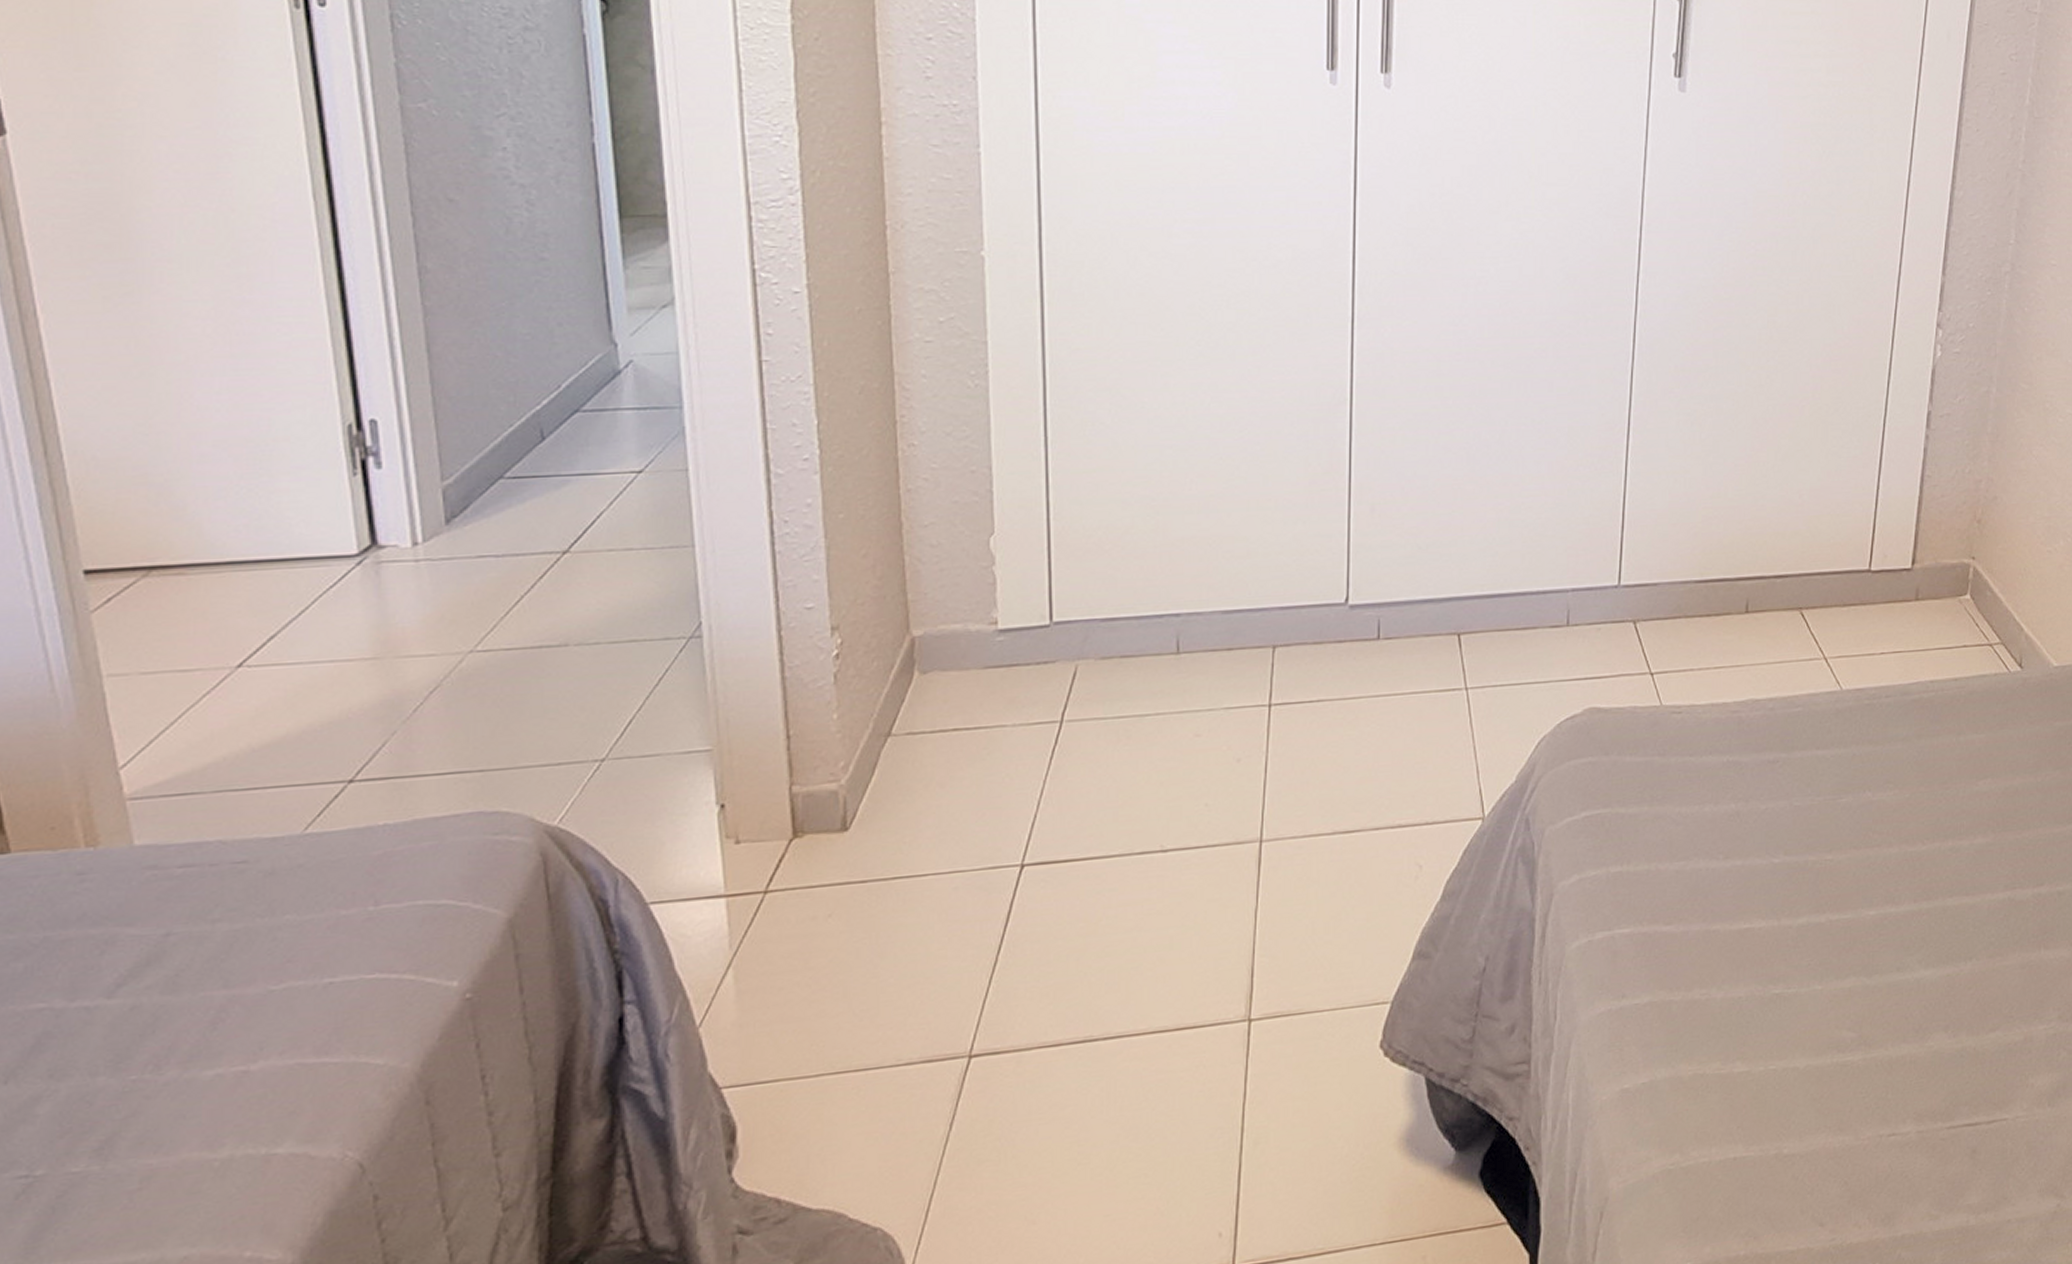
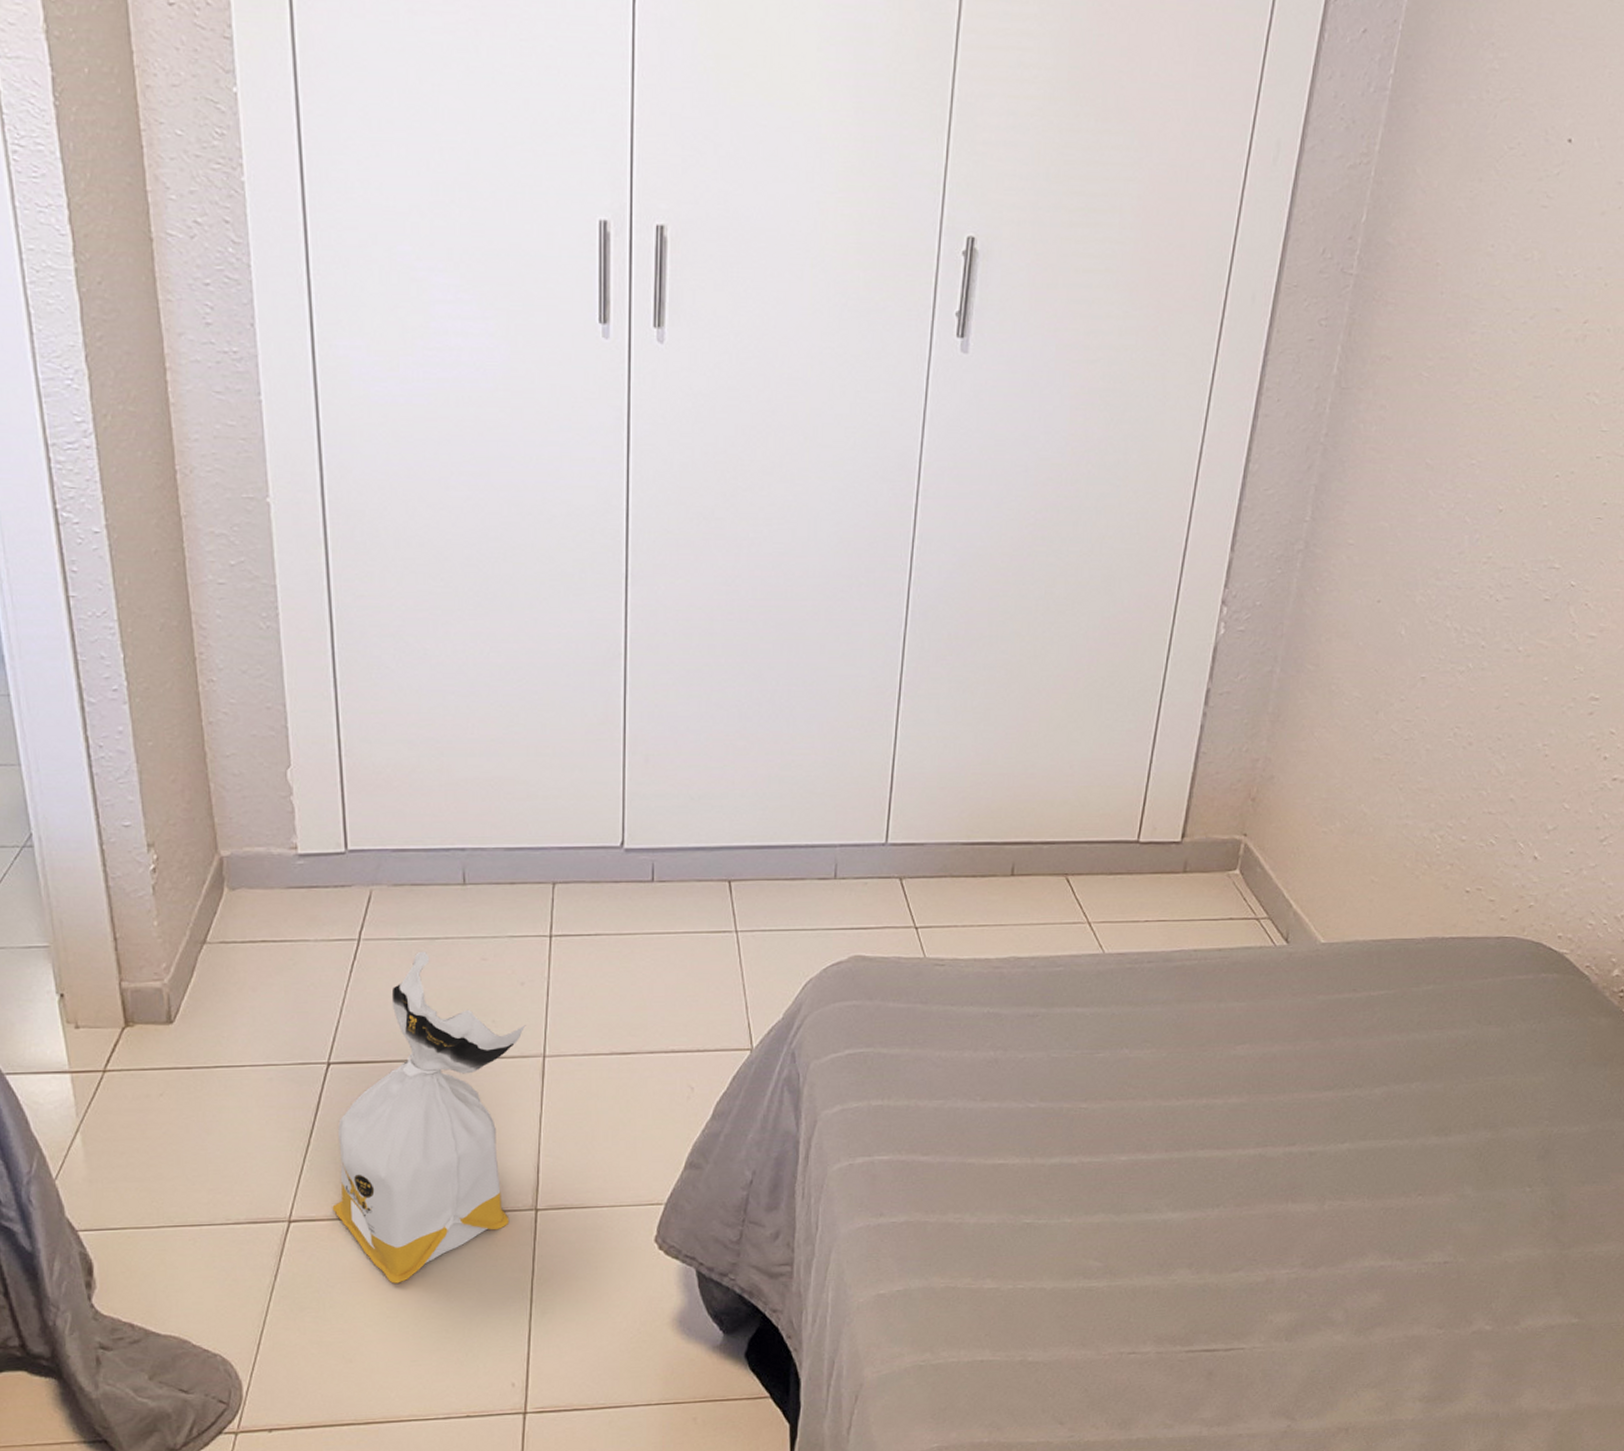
bag: none [1020,730,1242,1122] -> present [332,951,526,1284]

